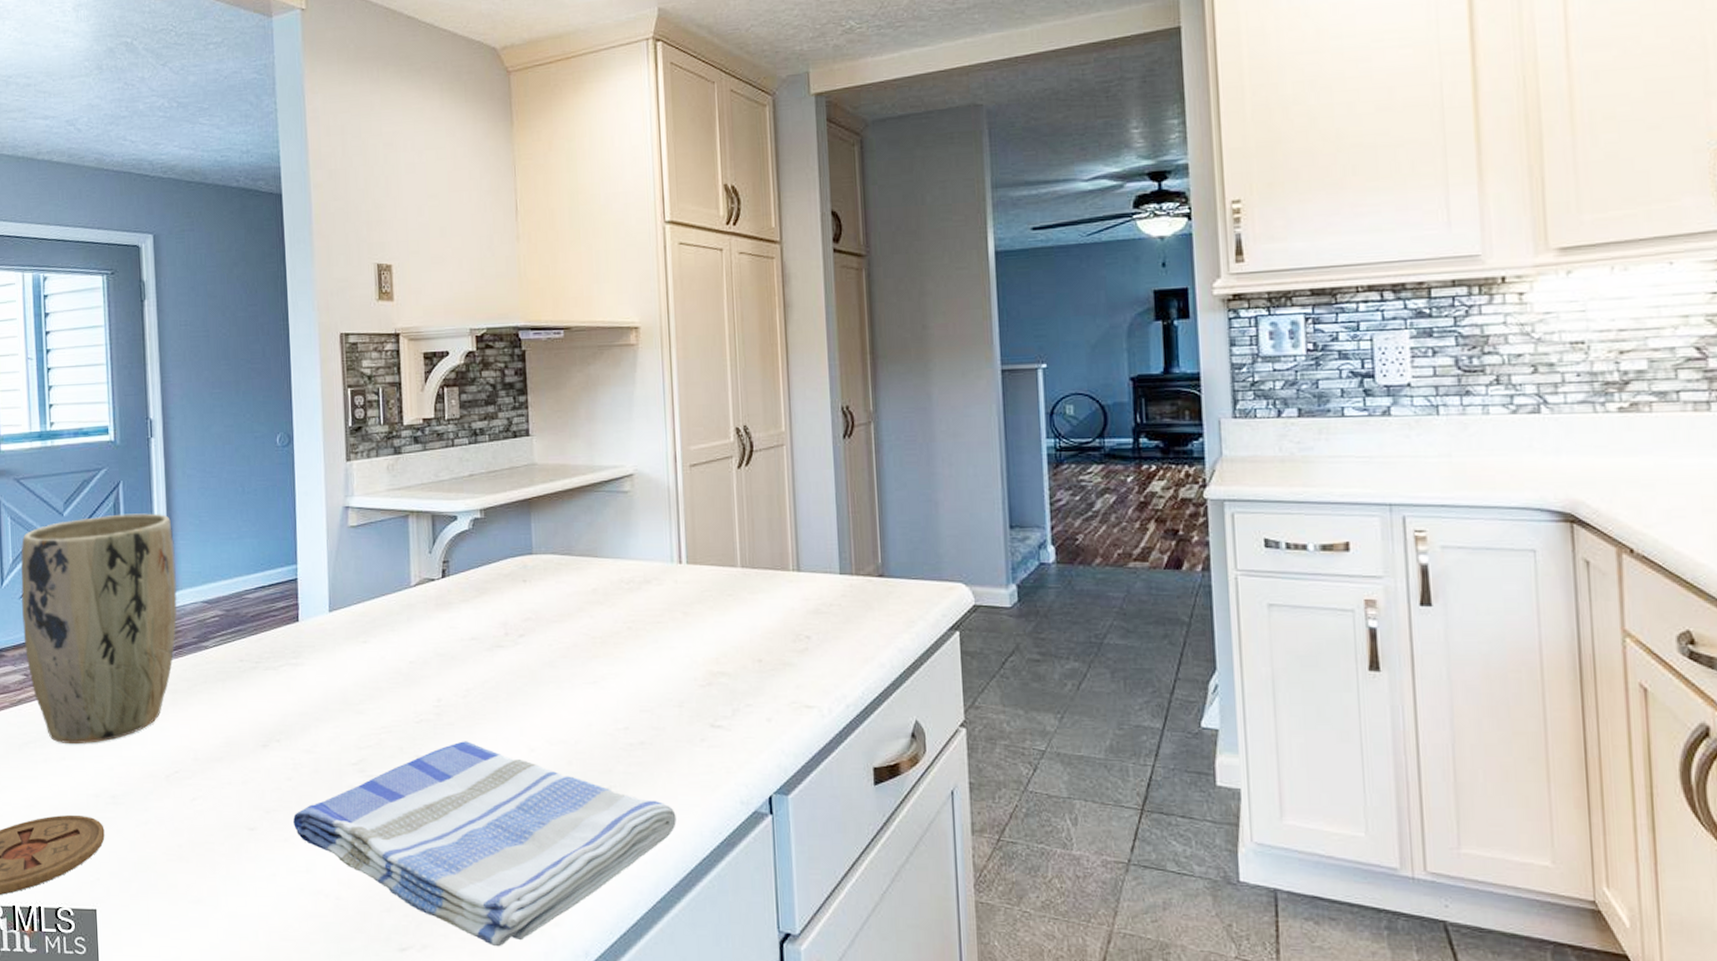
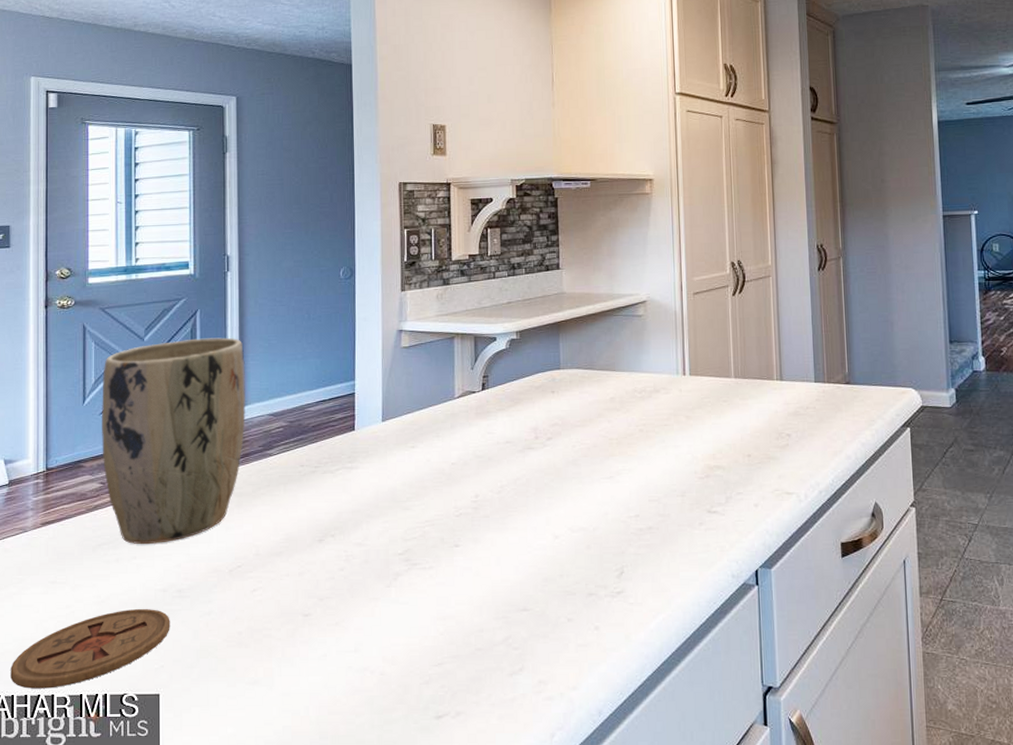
dish towel: present [293,741,676,947] -> none [344,531,678,711]

